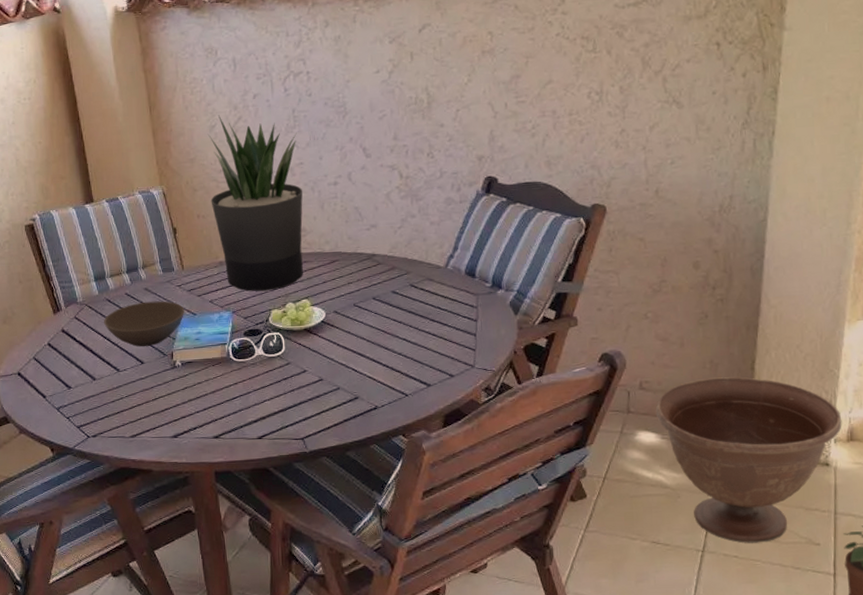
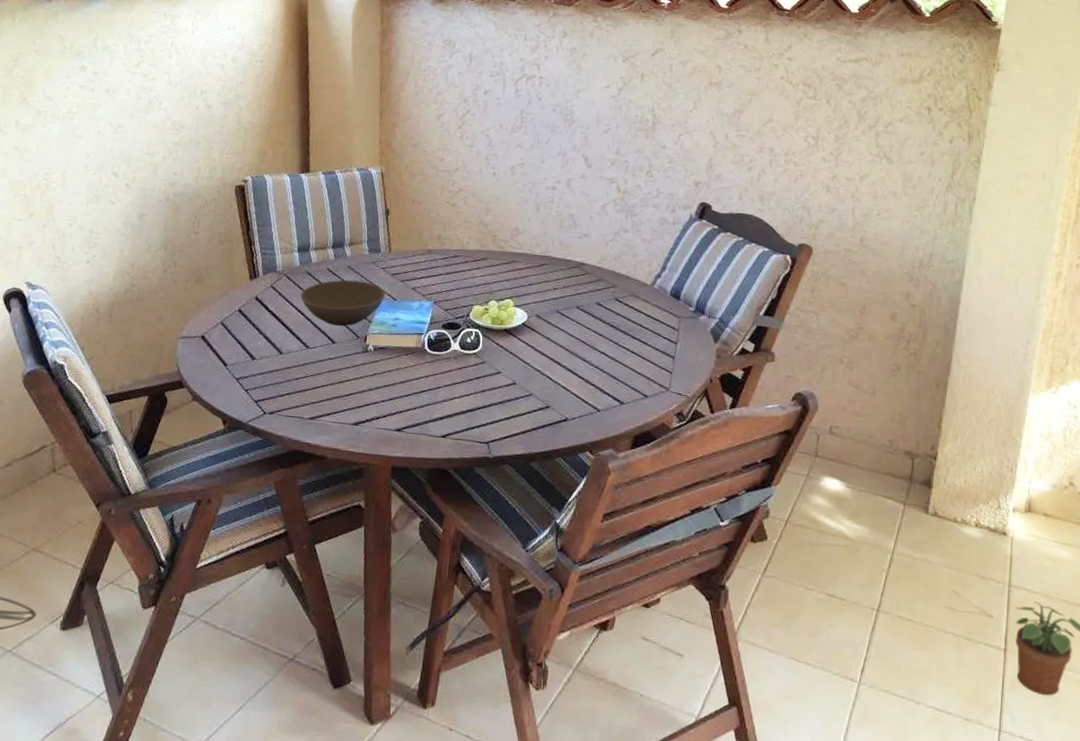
planter: present [208,115,303,291] -> none [428,105,522,286]
planter pot: present [655,377,842,544] -> none [842,431,1021,609]

